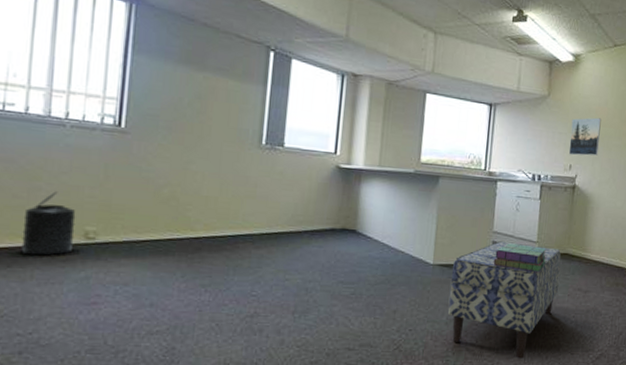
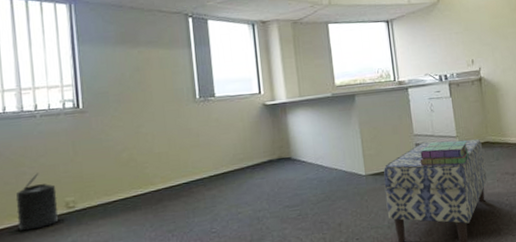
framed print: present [568,117,602,156] -> none [465,11,497,51]

